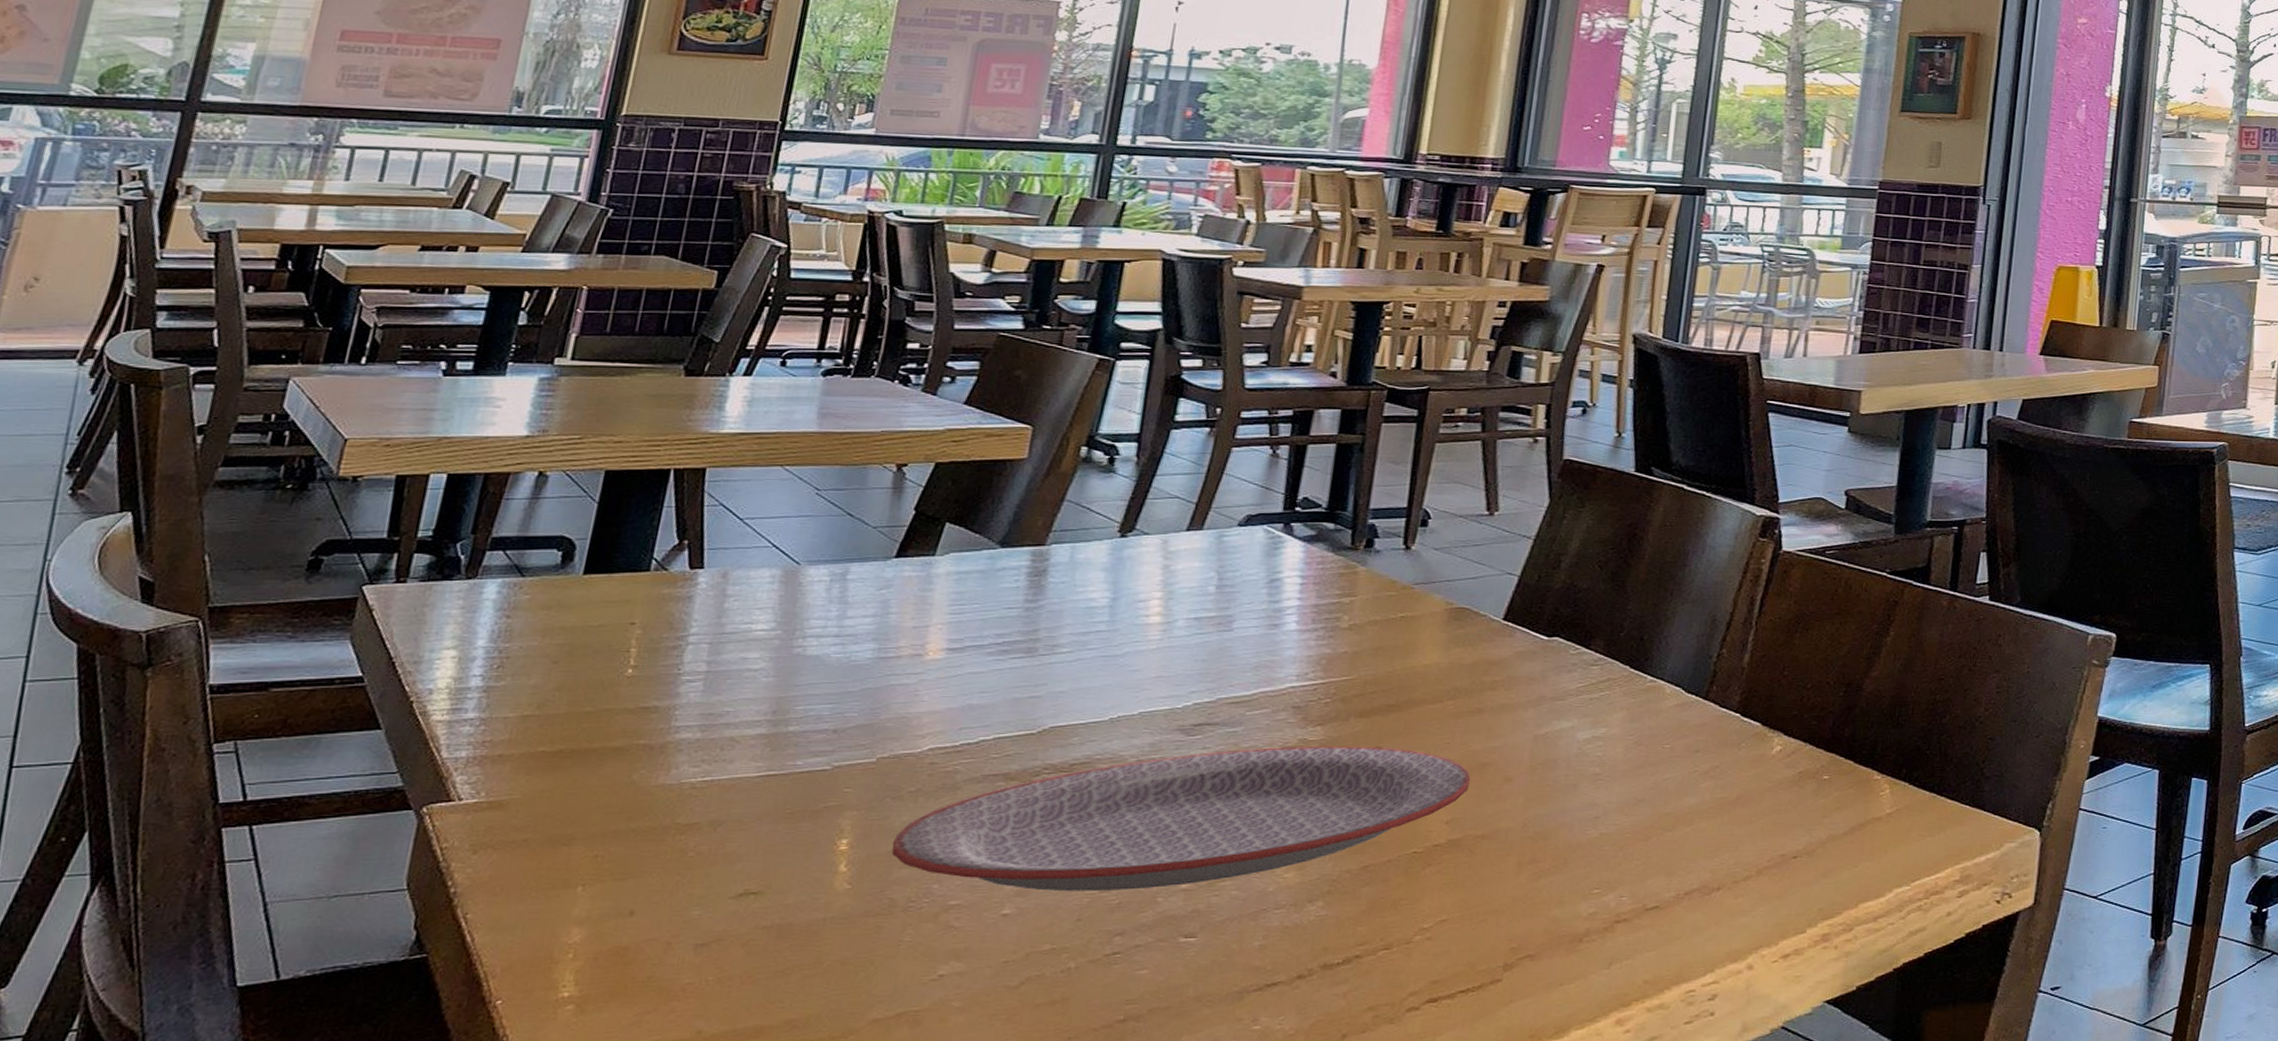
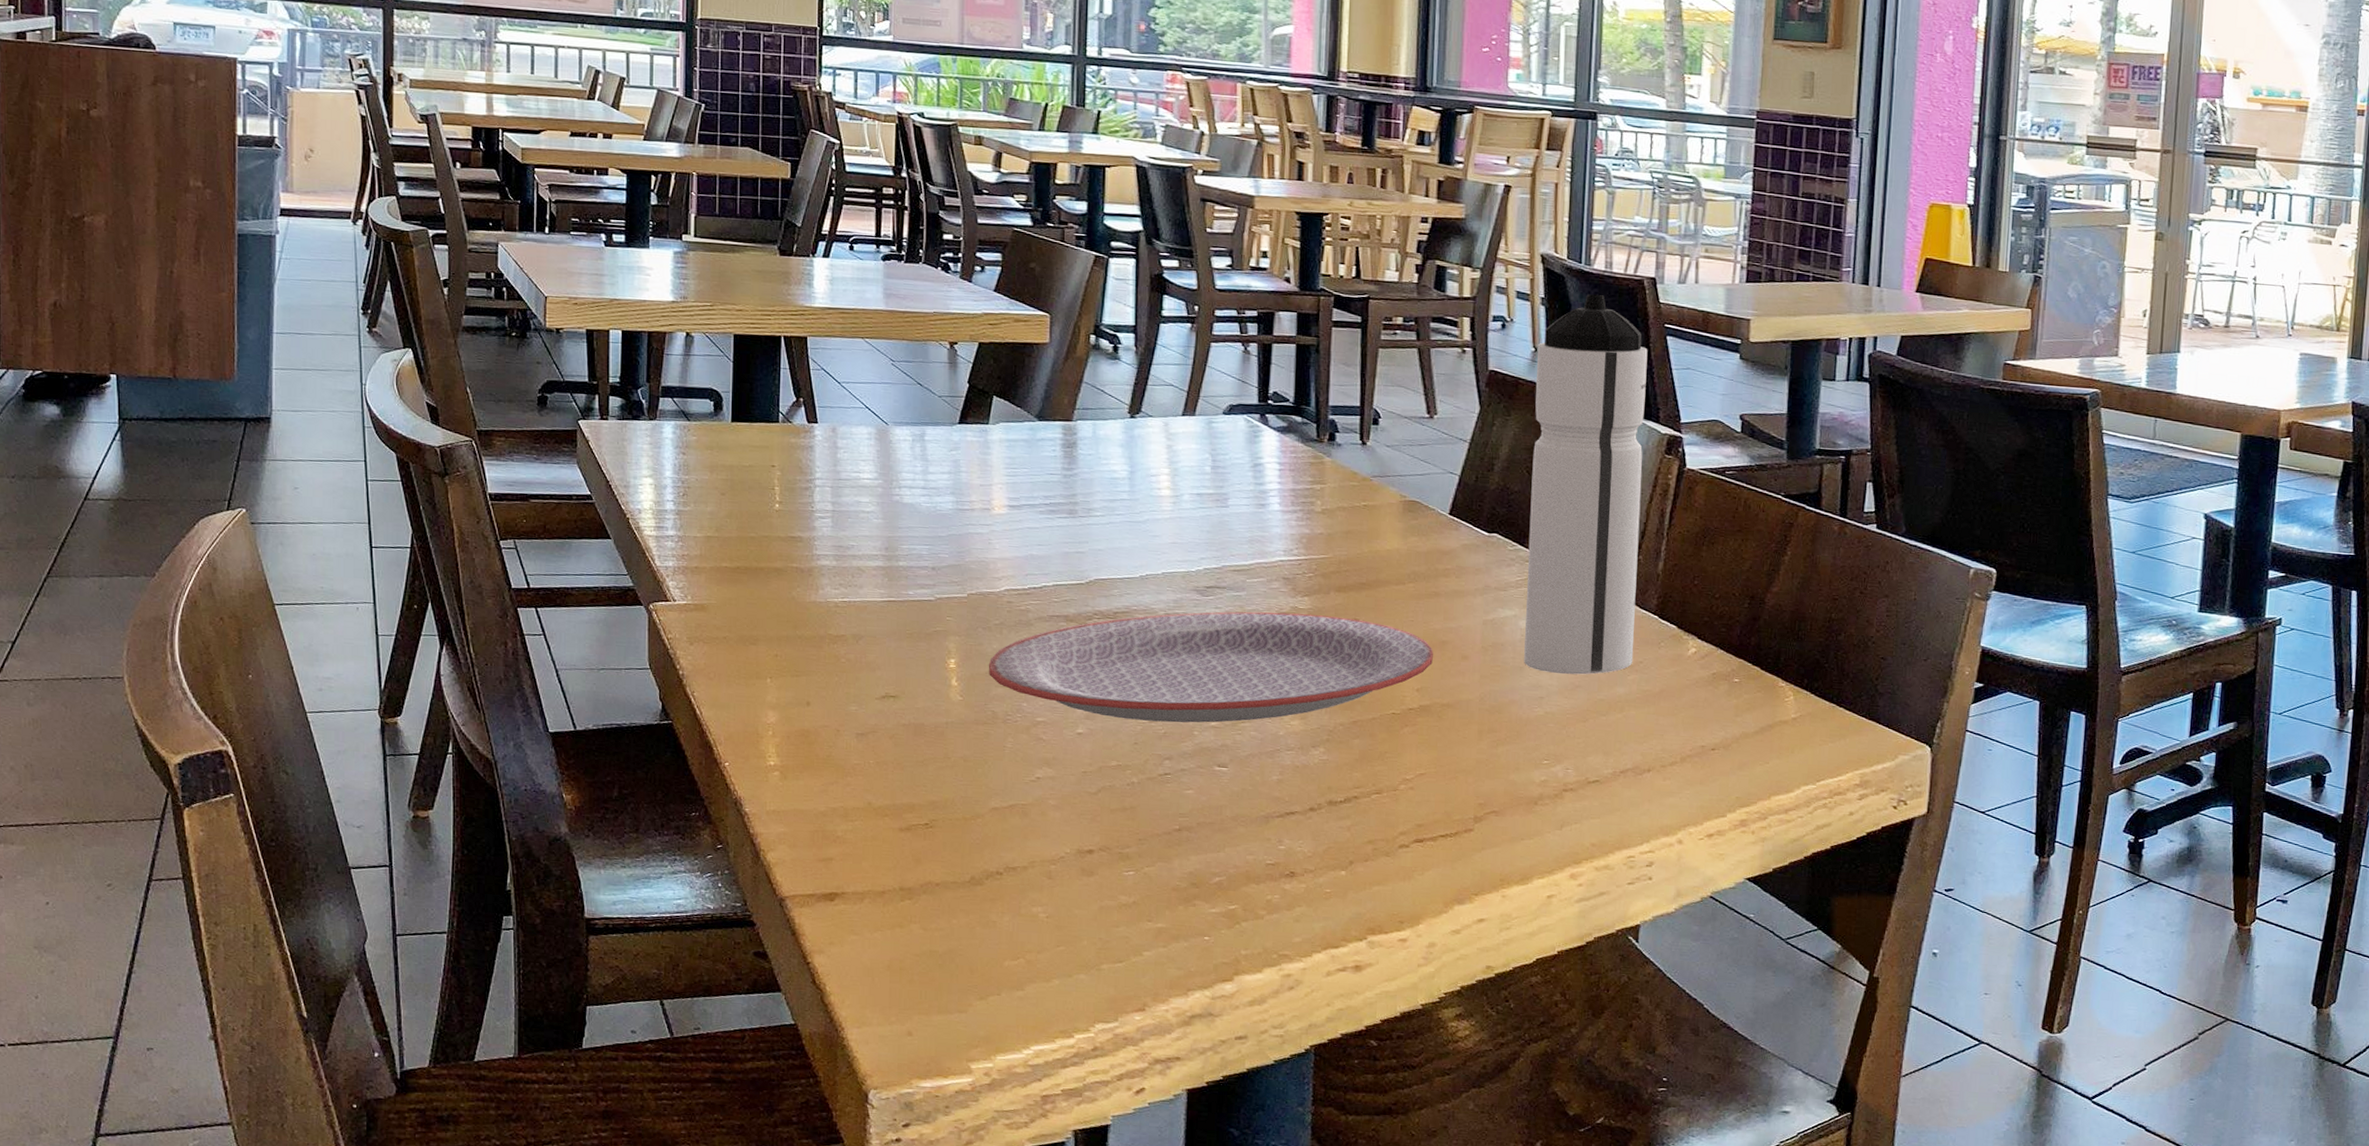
water bottle: none [1579,373,1747,788] -> present [1524,294,1648,675]

